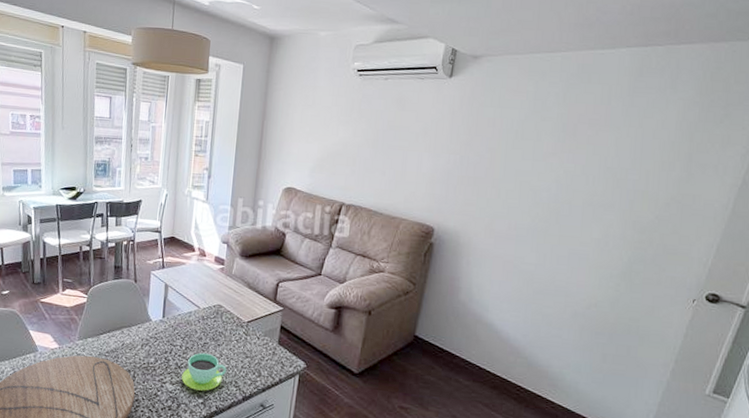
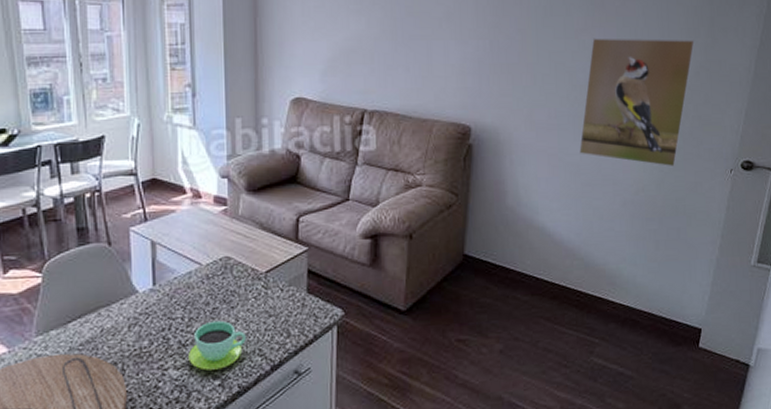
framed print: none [535,162,668,289] -> present [579,38,695,167]

